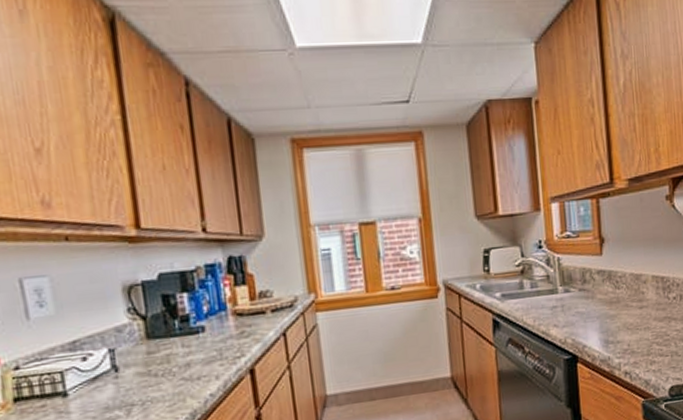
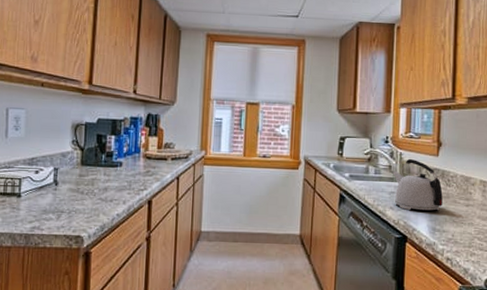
kettle: none [552,262,613,325] -> present [393,158,443,211]

